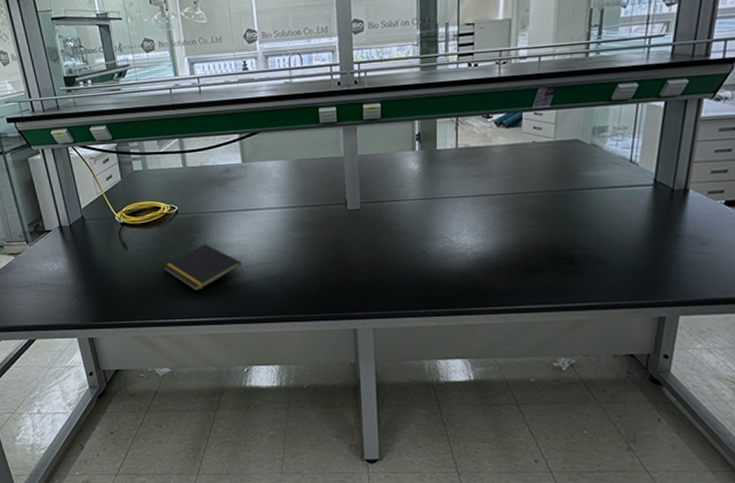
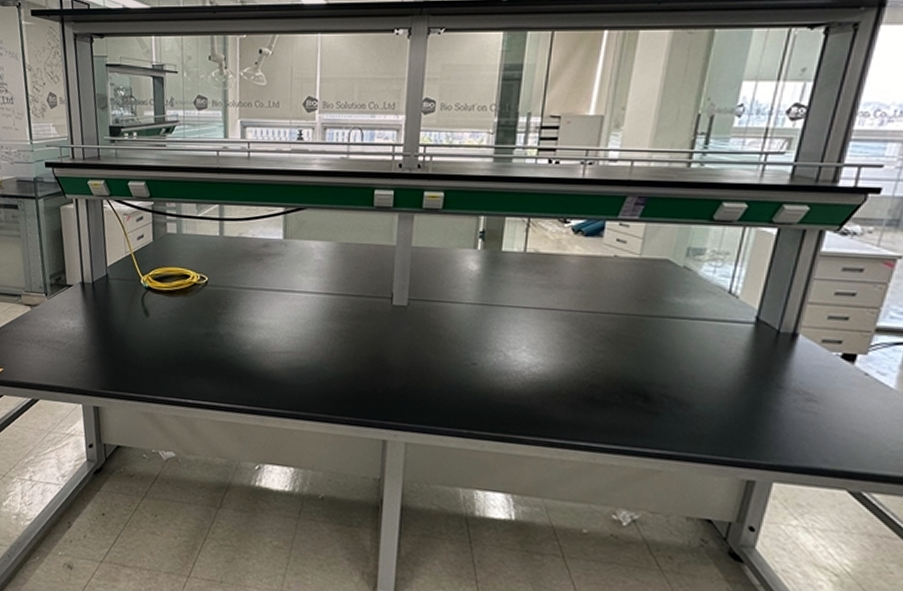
notepad: present [163,244,242,292] -> none [183,321,269,373]

